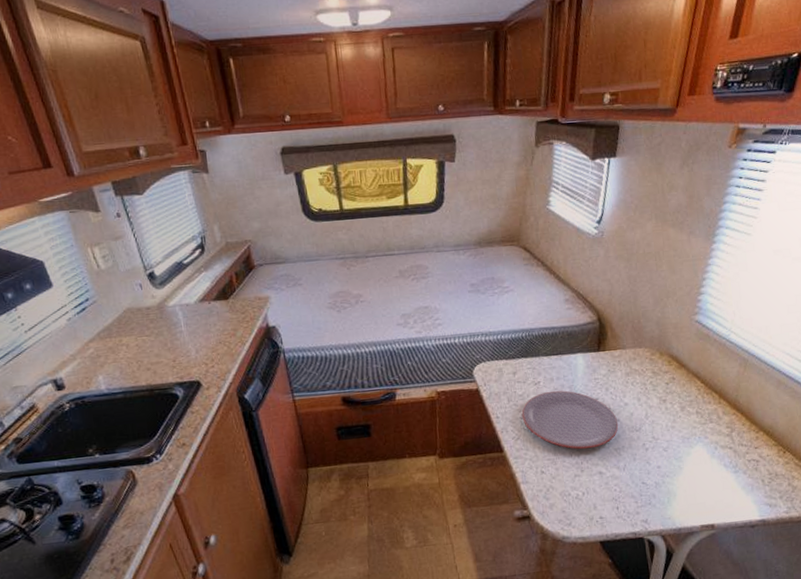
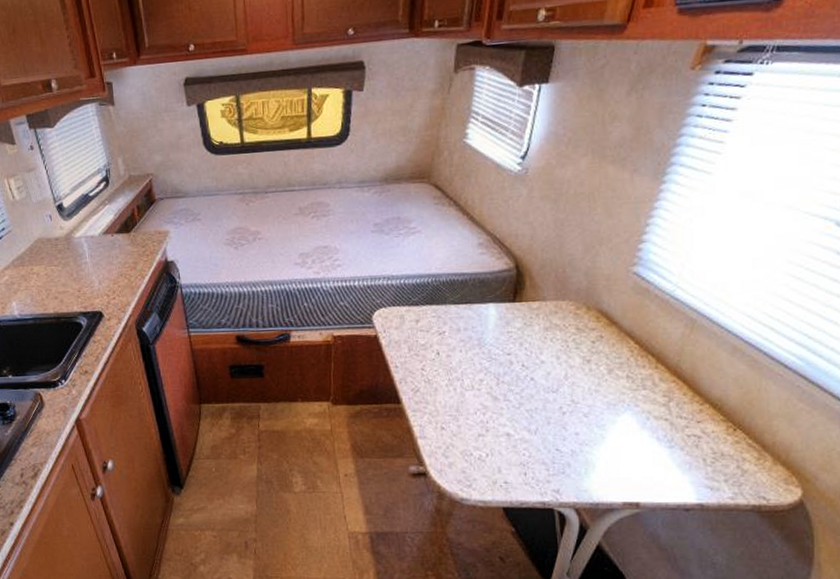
plate: present [521,390,619,449] -> none [423,342,532,408]

